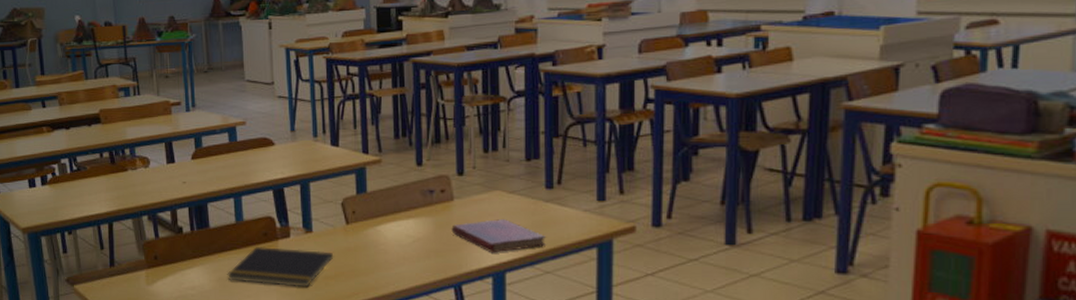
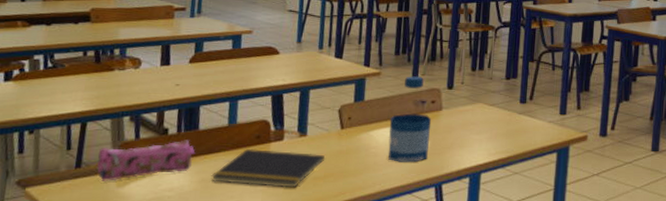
pencil case: none [126,238,210,280] -> present [96,140,196,181]
bottle: none [396,161,443,260] -> present [388,75,432,163]
diary: present [451,219,547,253] -> none [437,127,518,157]

